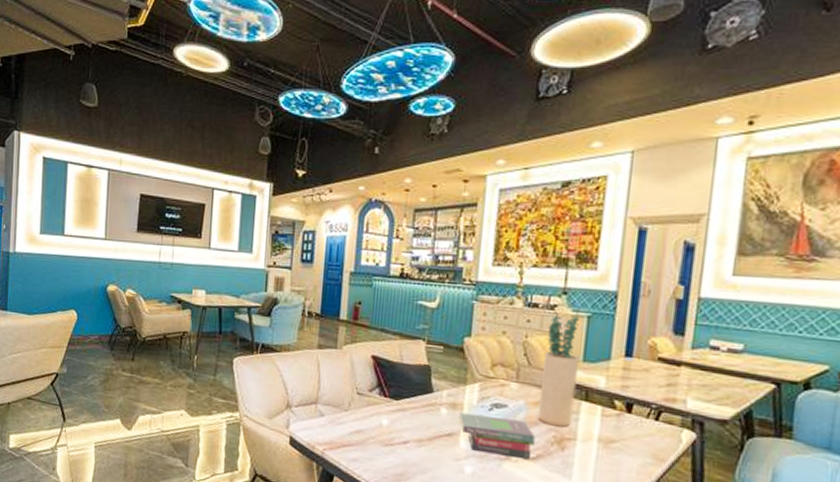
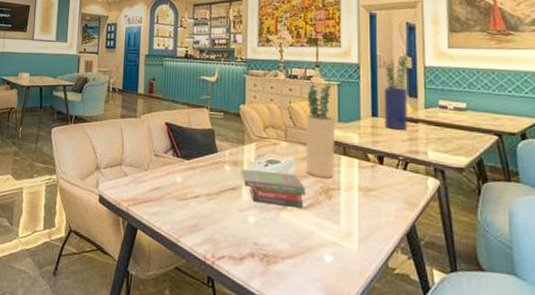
vase: none [639,279,681,375] -> present [383,52,409,131]

